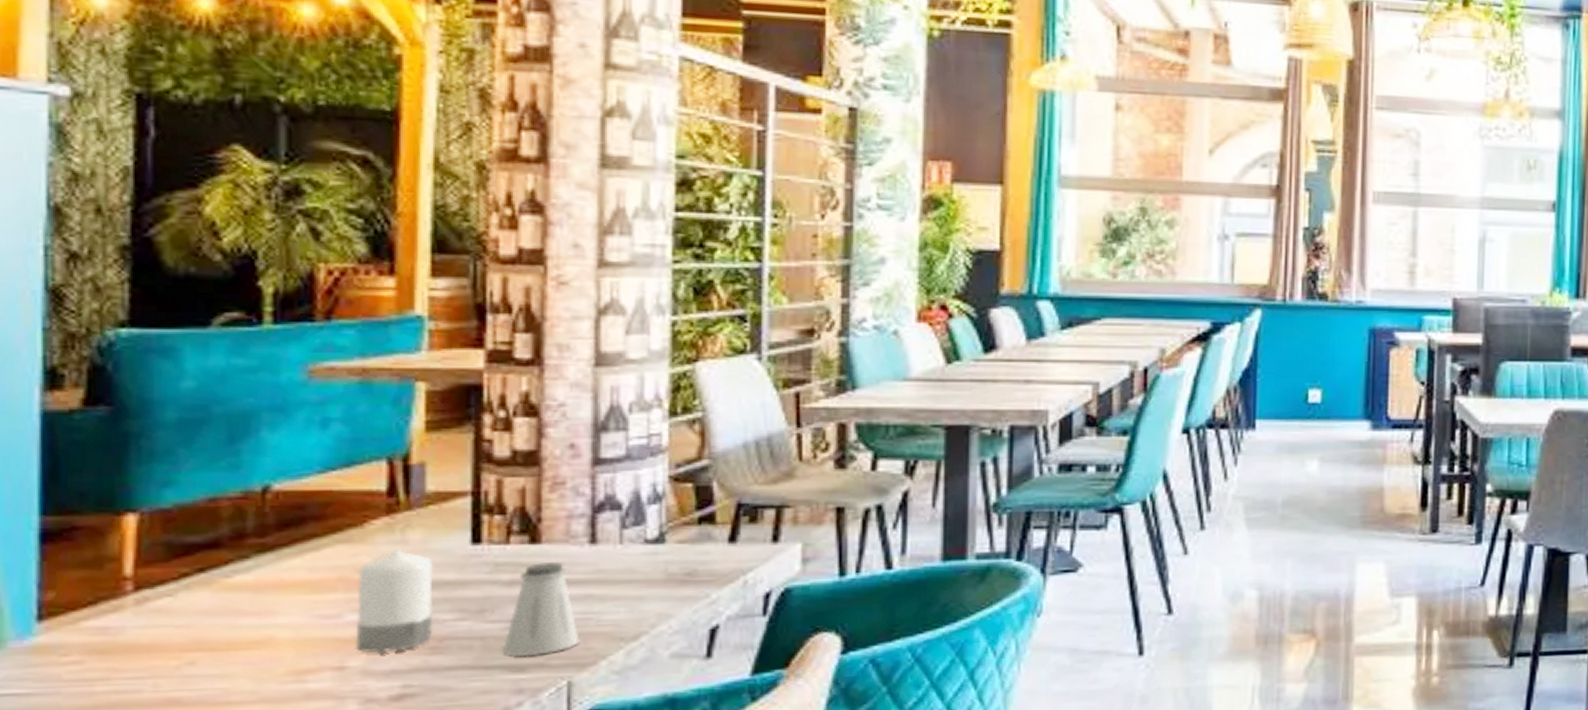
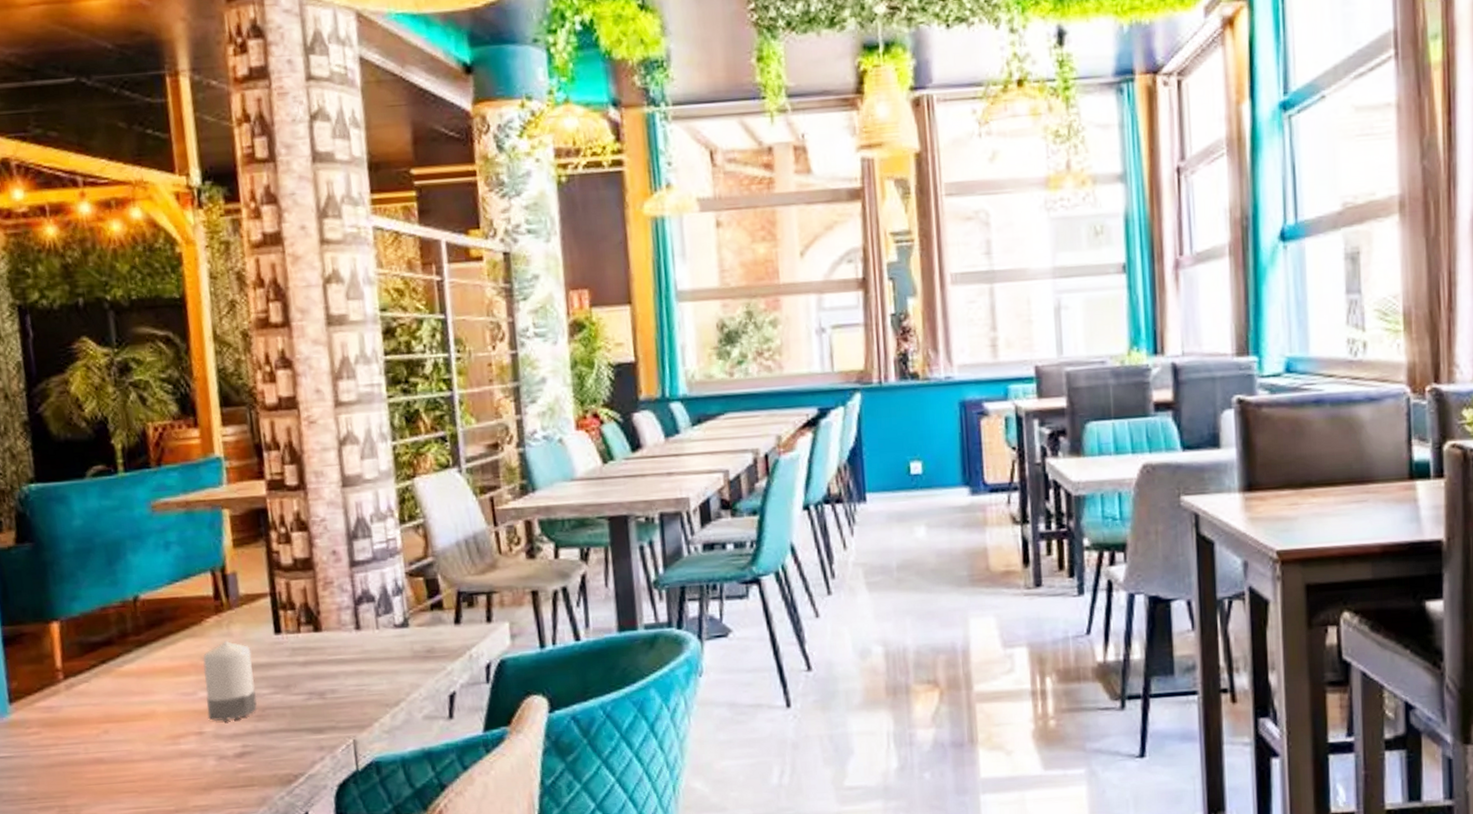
saltshaker: present [501,562,580,657] -> none [305,646,358,722]

